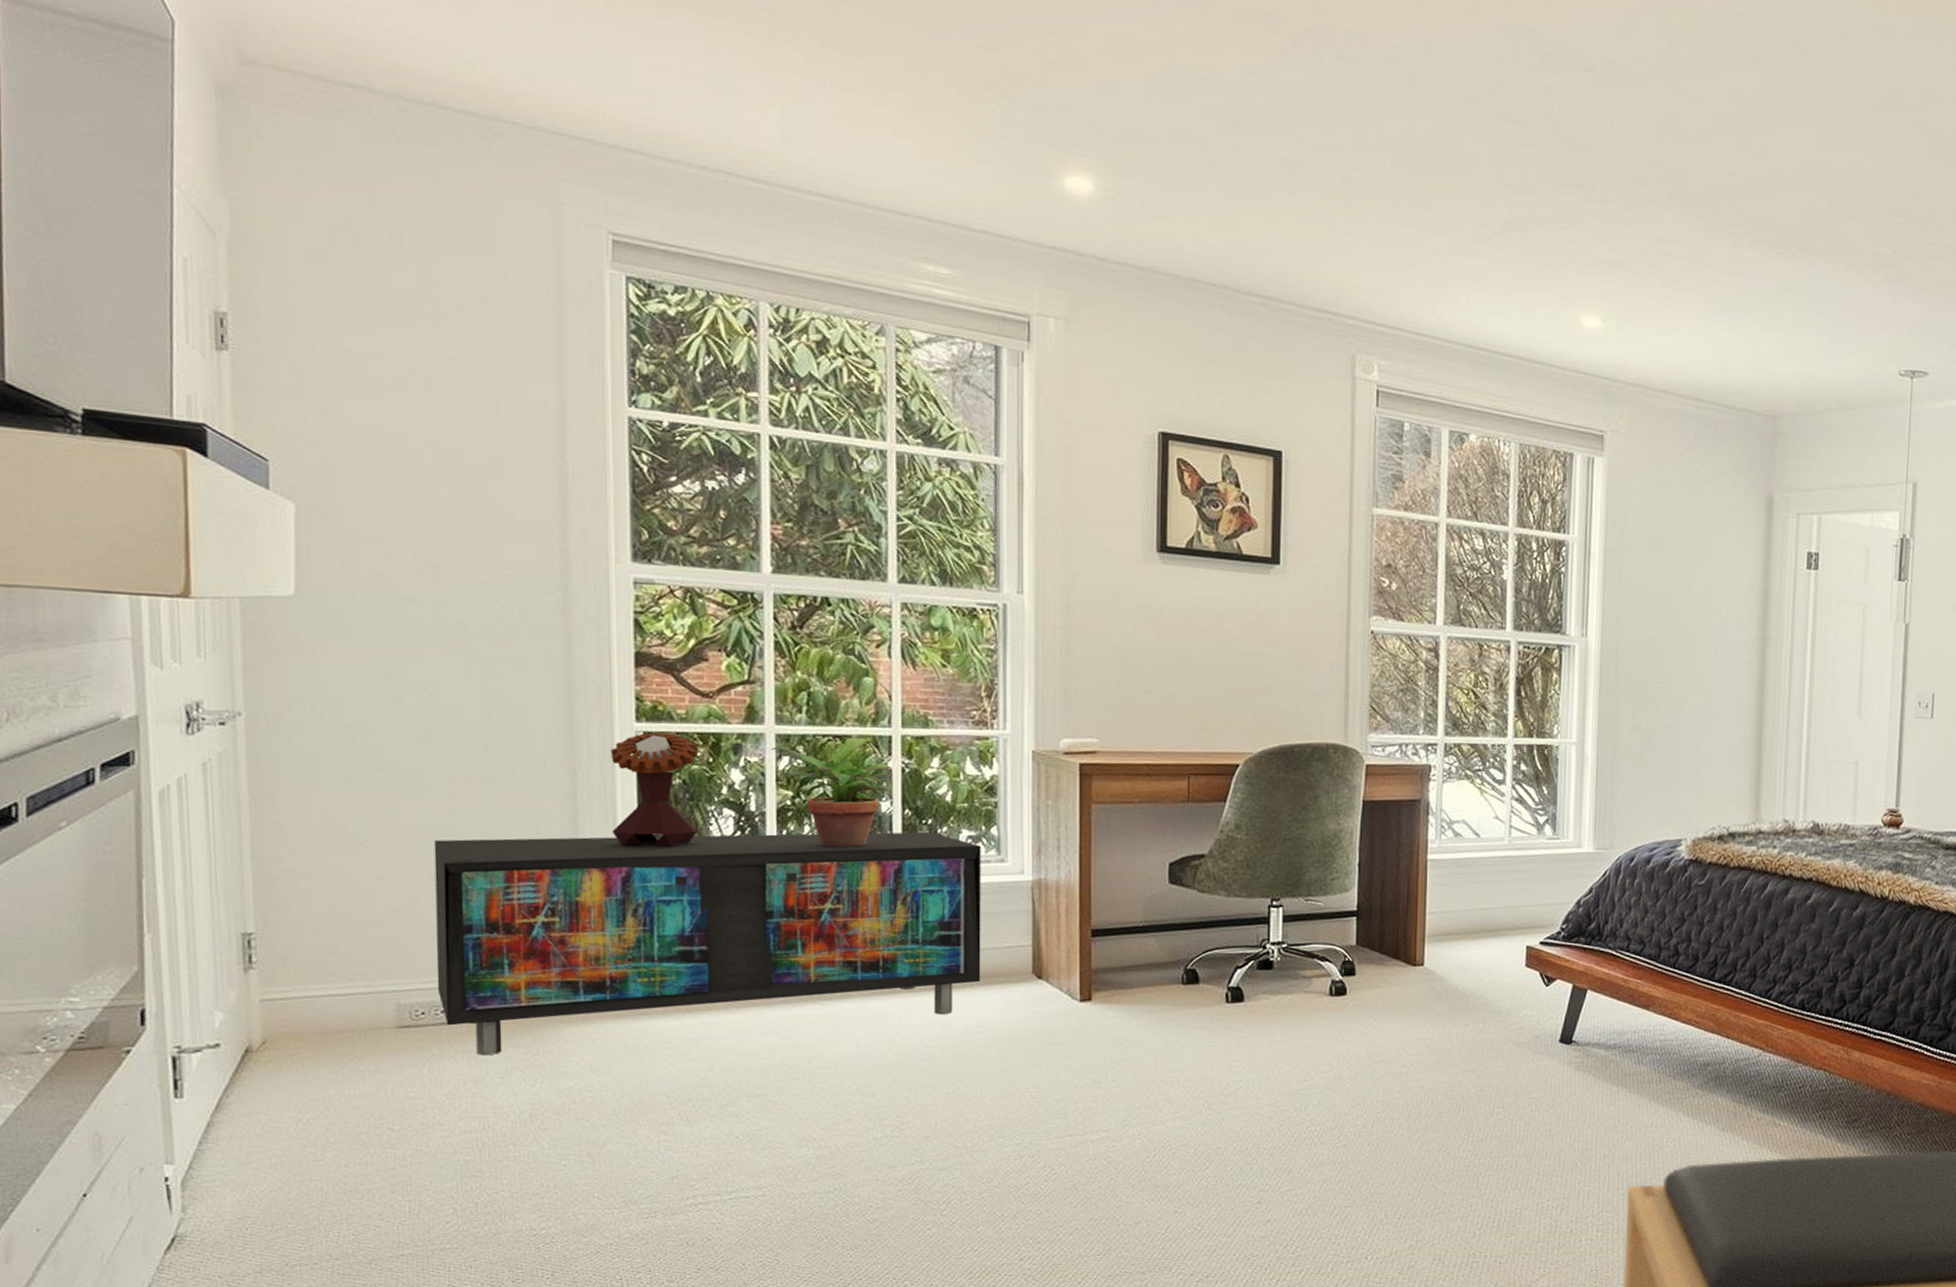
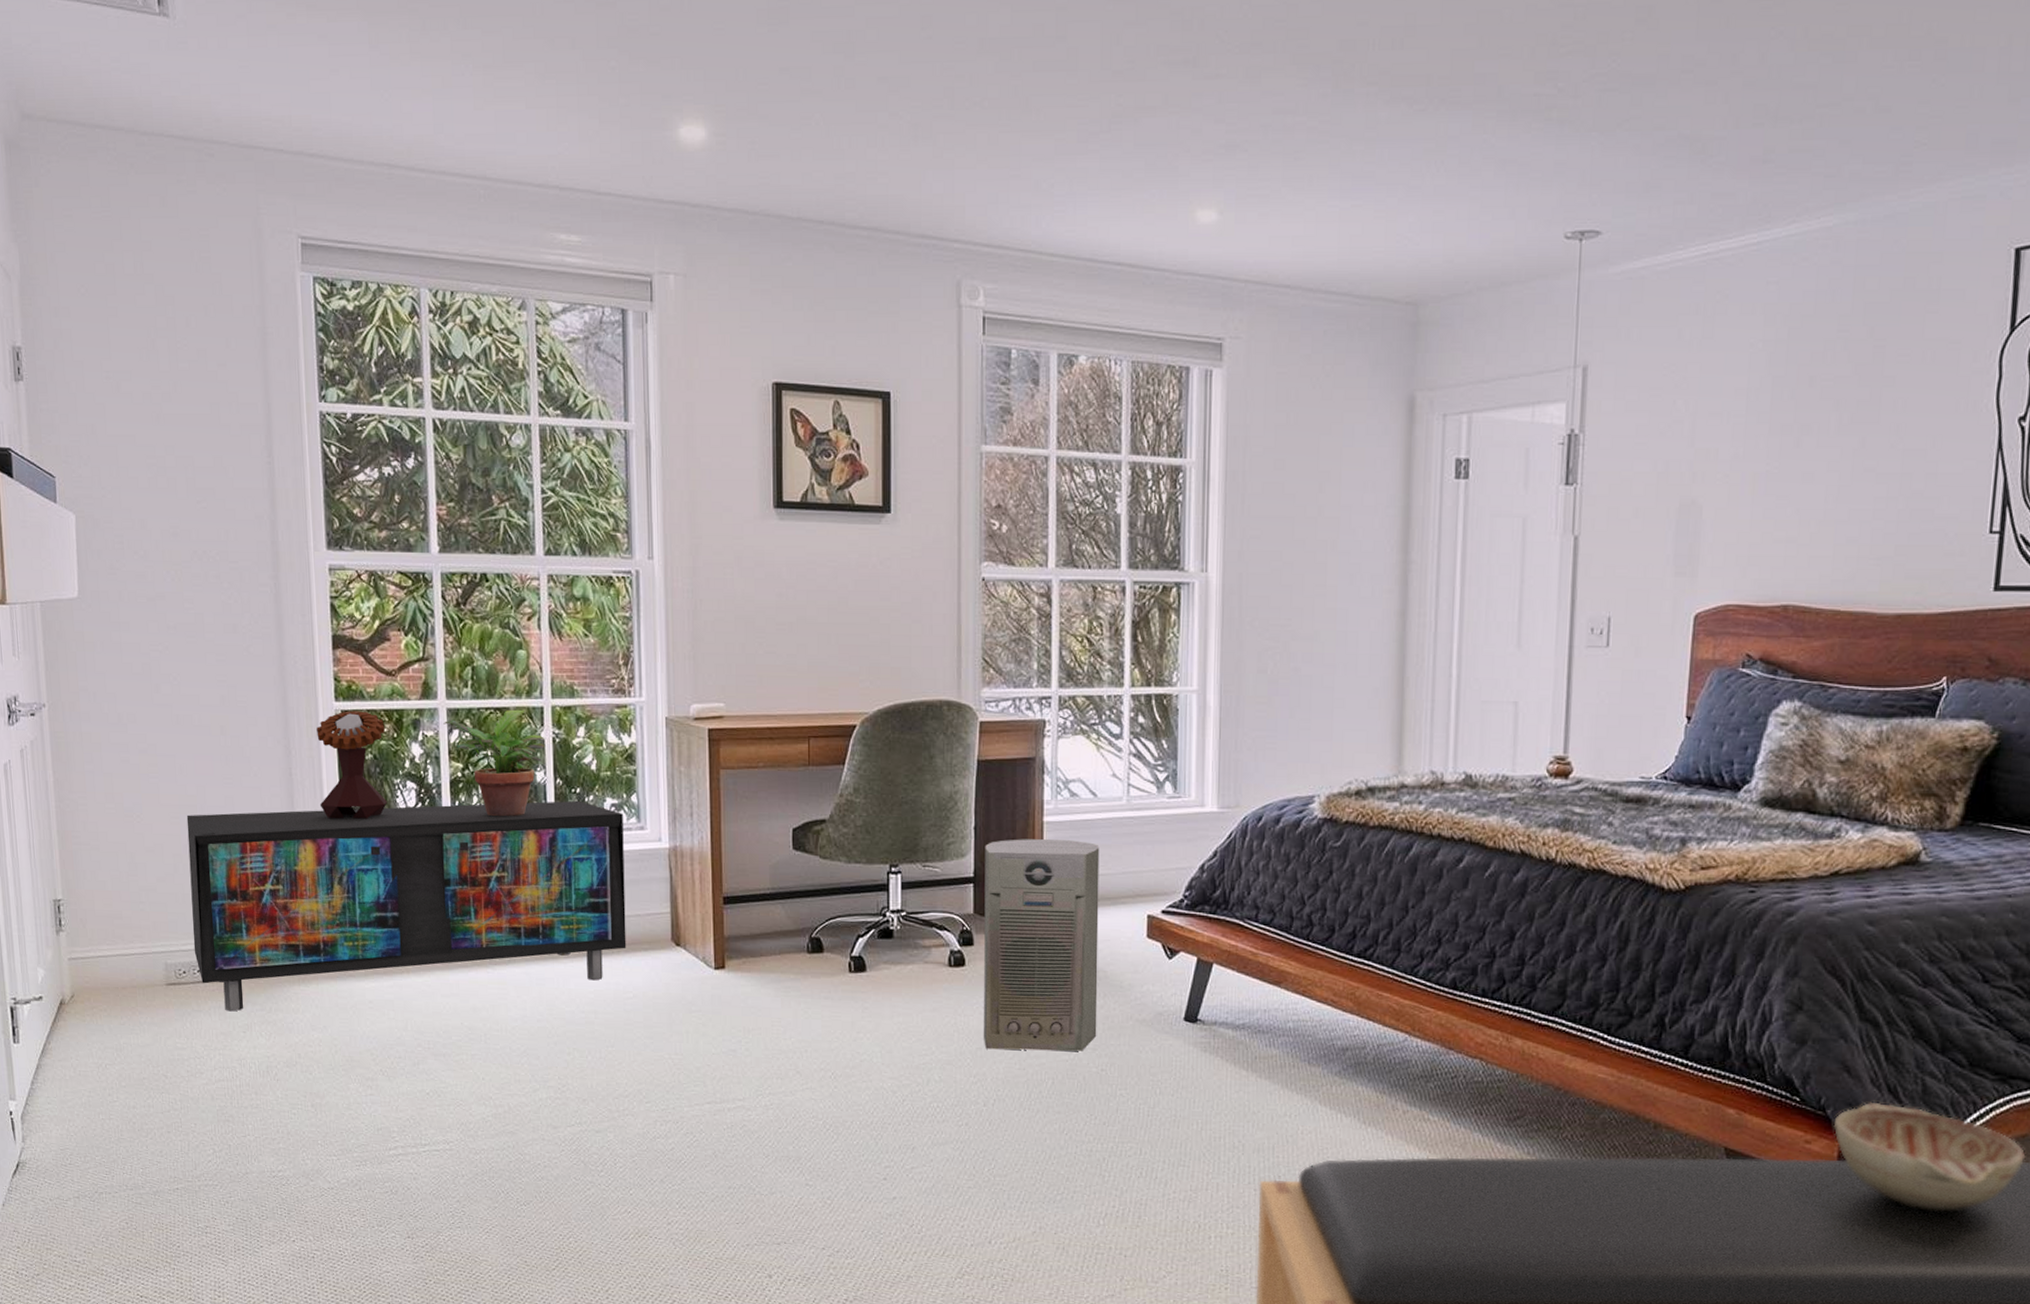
air purifier: none [1364,875,1482,1074] -> present [984,839,1100,1051]

